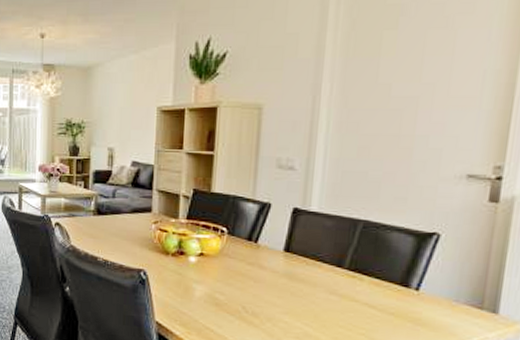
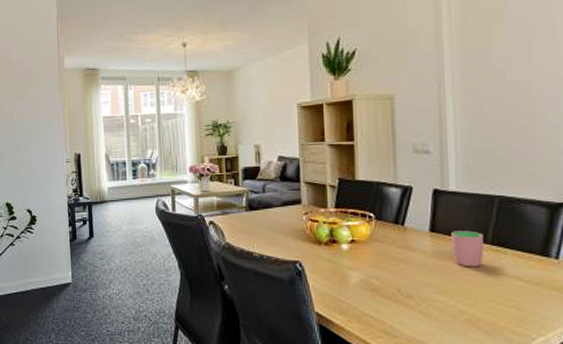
cup: none [305,252,341,292] -> present [451,230,484,267]

